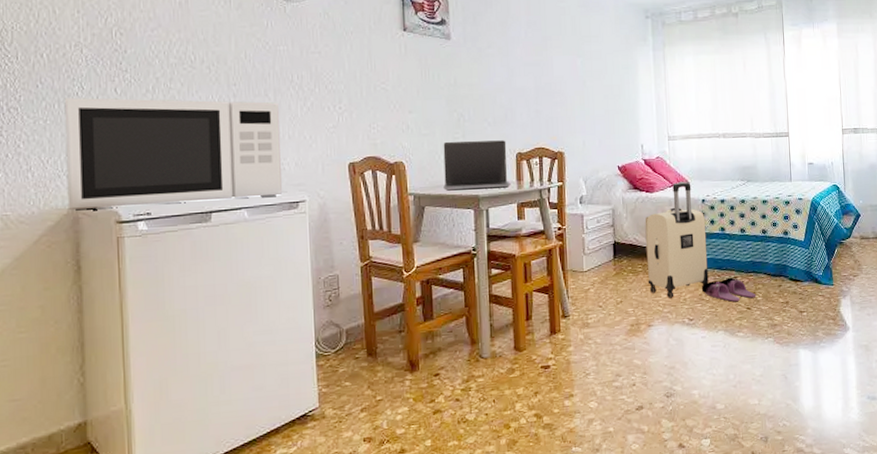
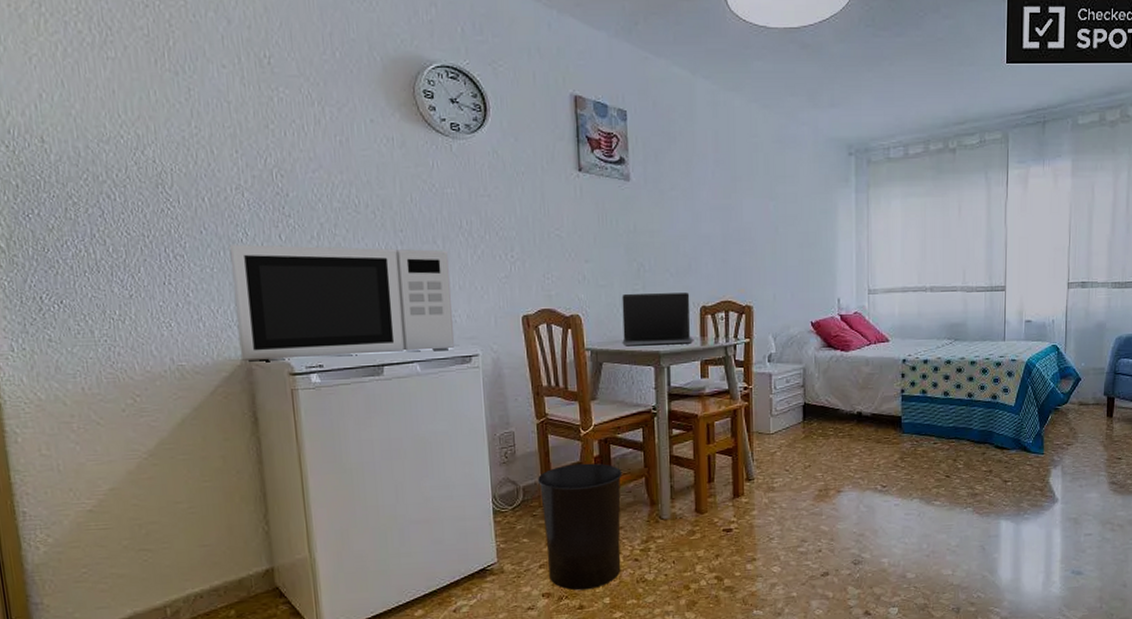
waste bin: none [360,304,444,433] -> present [537,463,622,590]
suitcase: present [645,181,710,298] -> none [838,339,907,464]
slippers: present [701,277,756,302] -> none [897,443,957,470]

